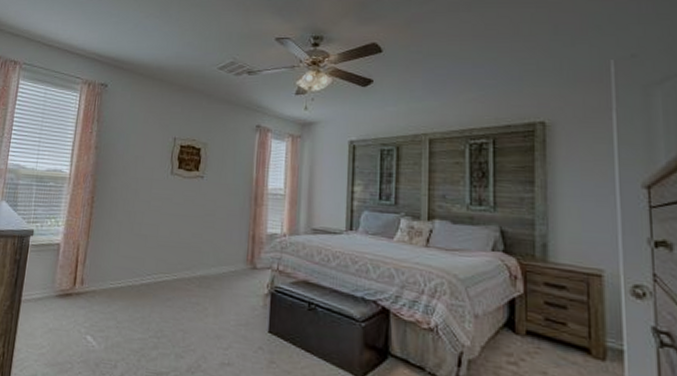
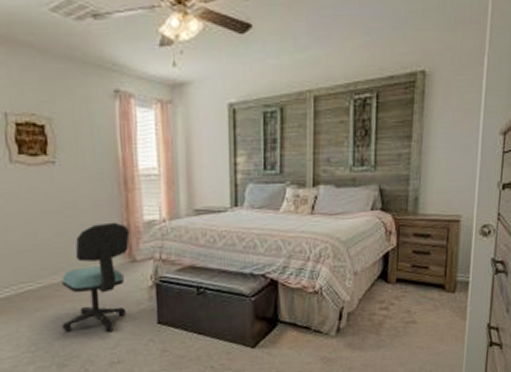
office chair: none [186,230,254,331] -> present [61,222,130,331]

